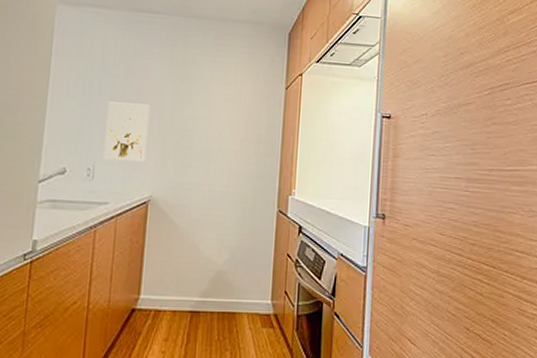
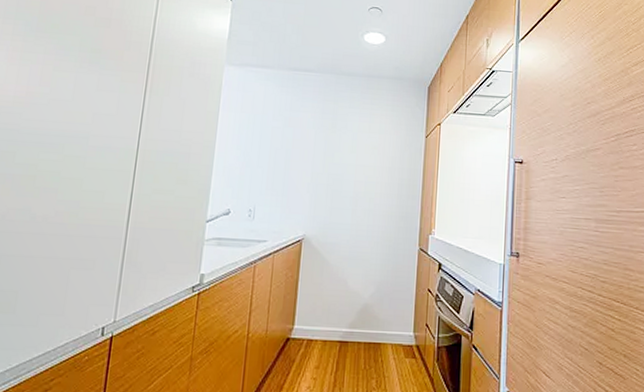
wall art: present [103,101,150,162] -> none [263,150,305,204]

